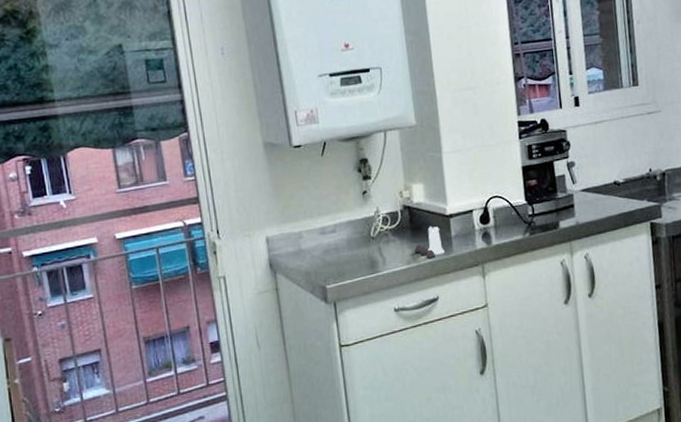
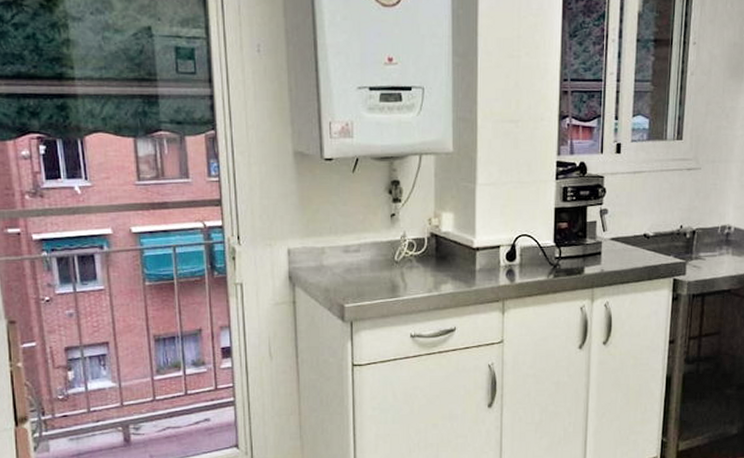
salt and pepper shaker set: present [414,226,445,258] -> none [436,257,467,289]

